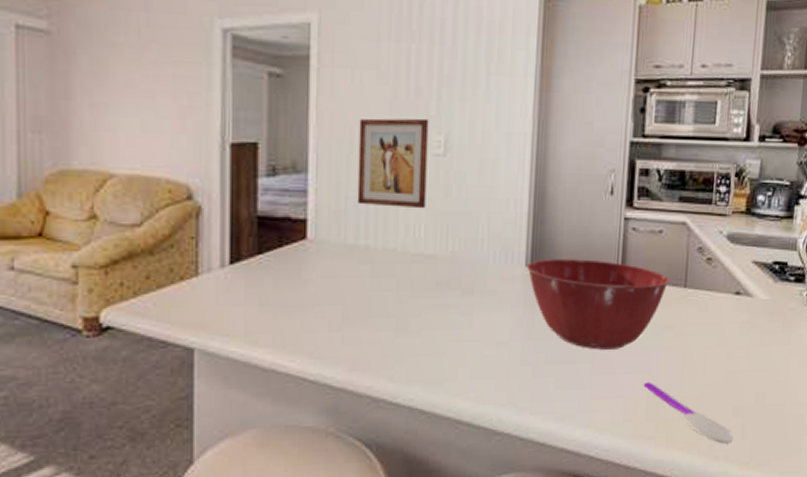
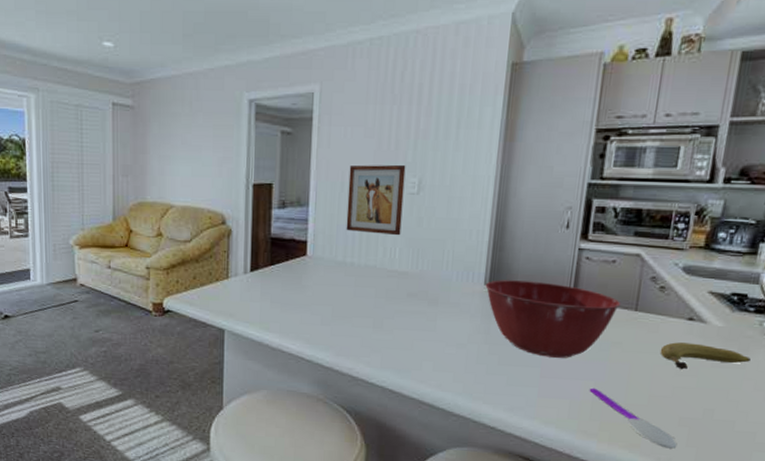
fruit: none [711,320,794,352] -> present [660,342,751,370]

